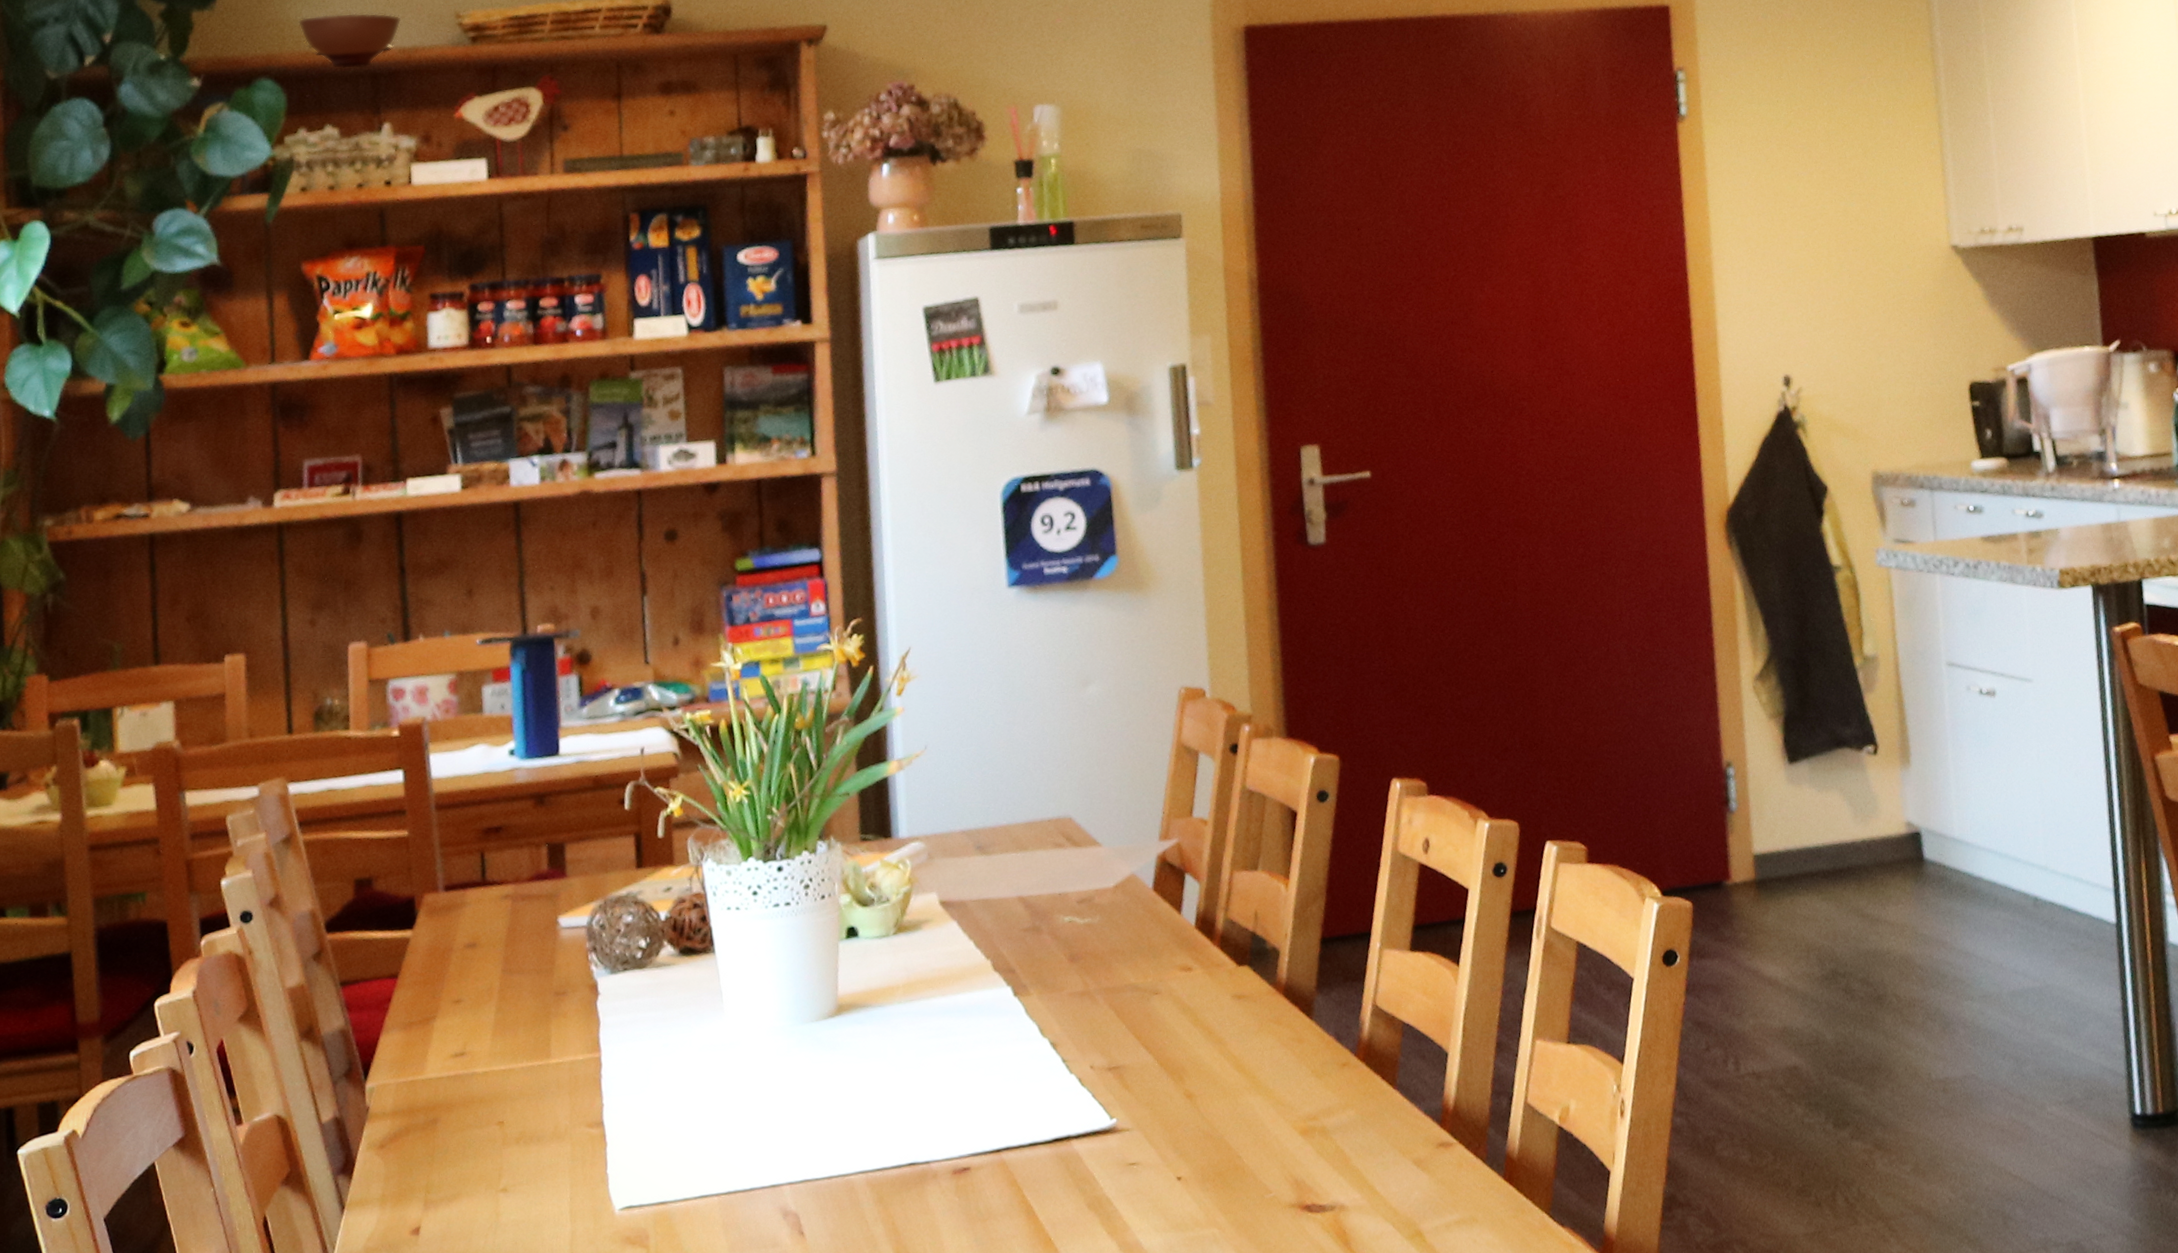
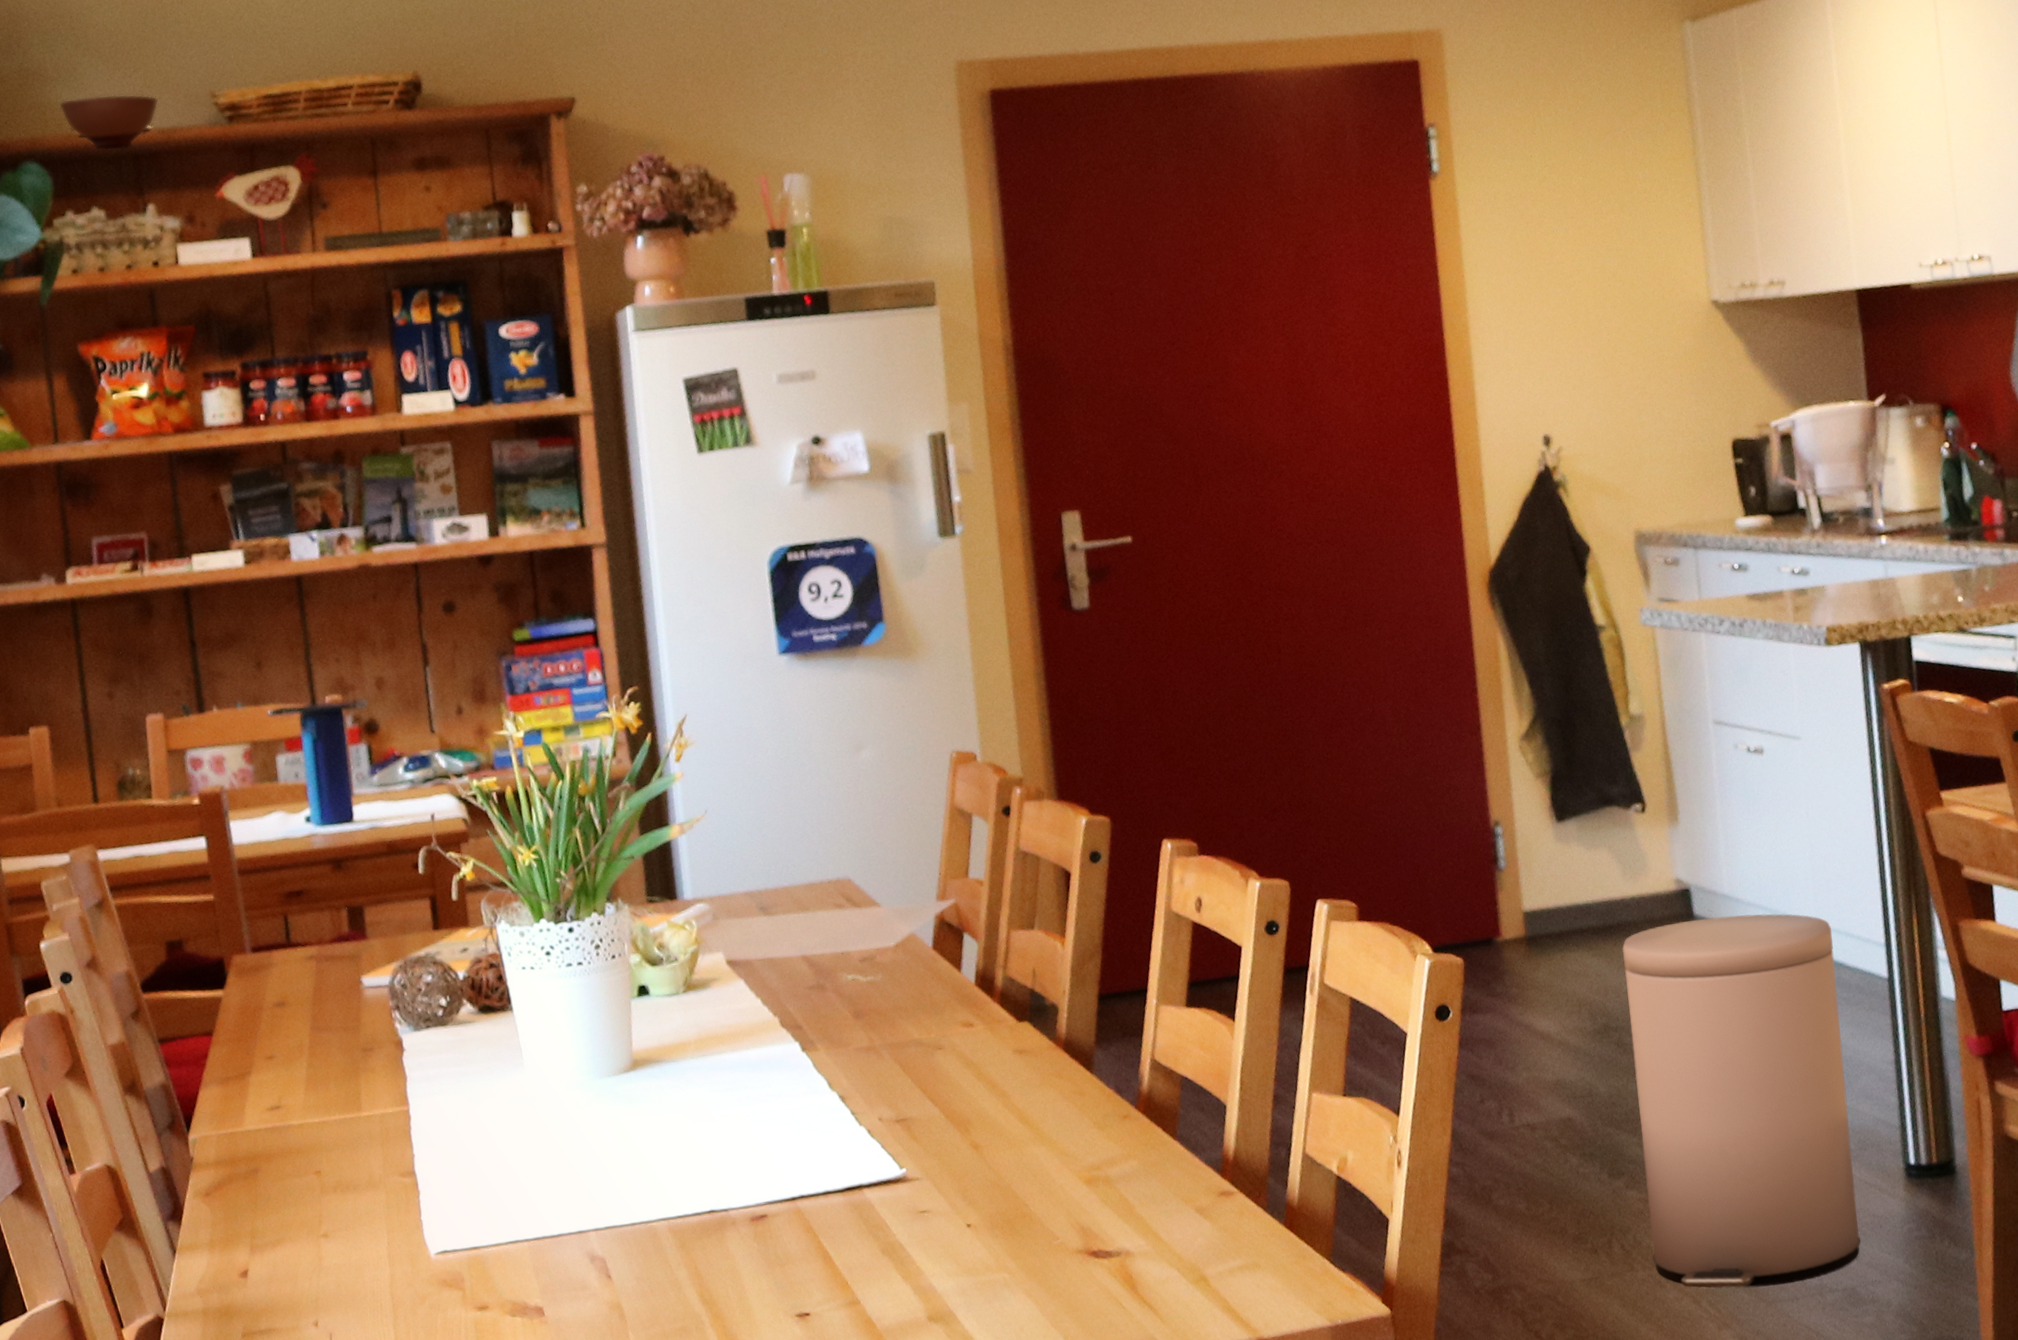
pedal bin: none [1851,857,2086,1242] -> present [1622,913,1861,1288]

